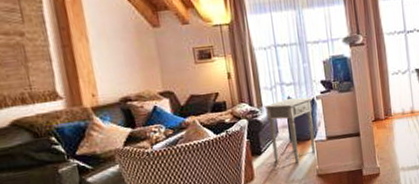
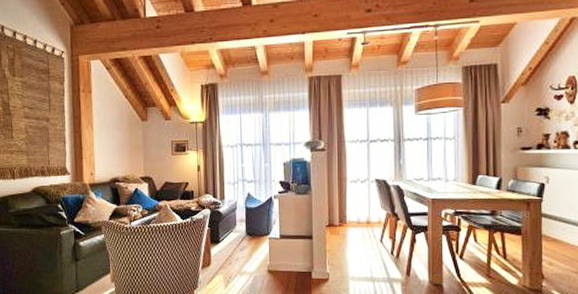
side table: present [264,97,316,163] -> none [226,194,271,256]

